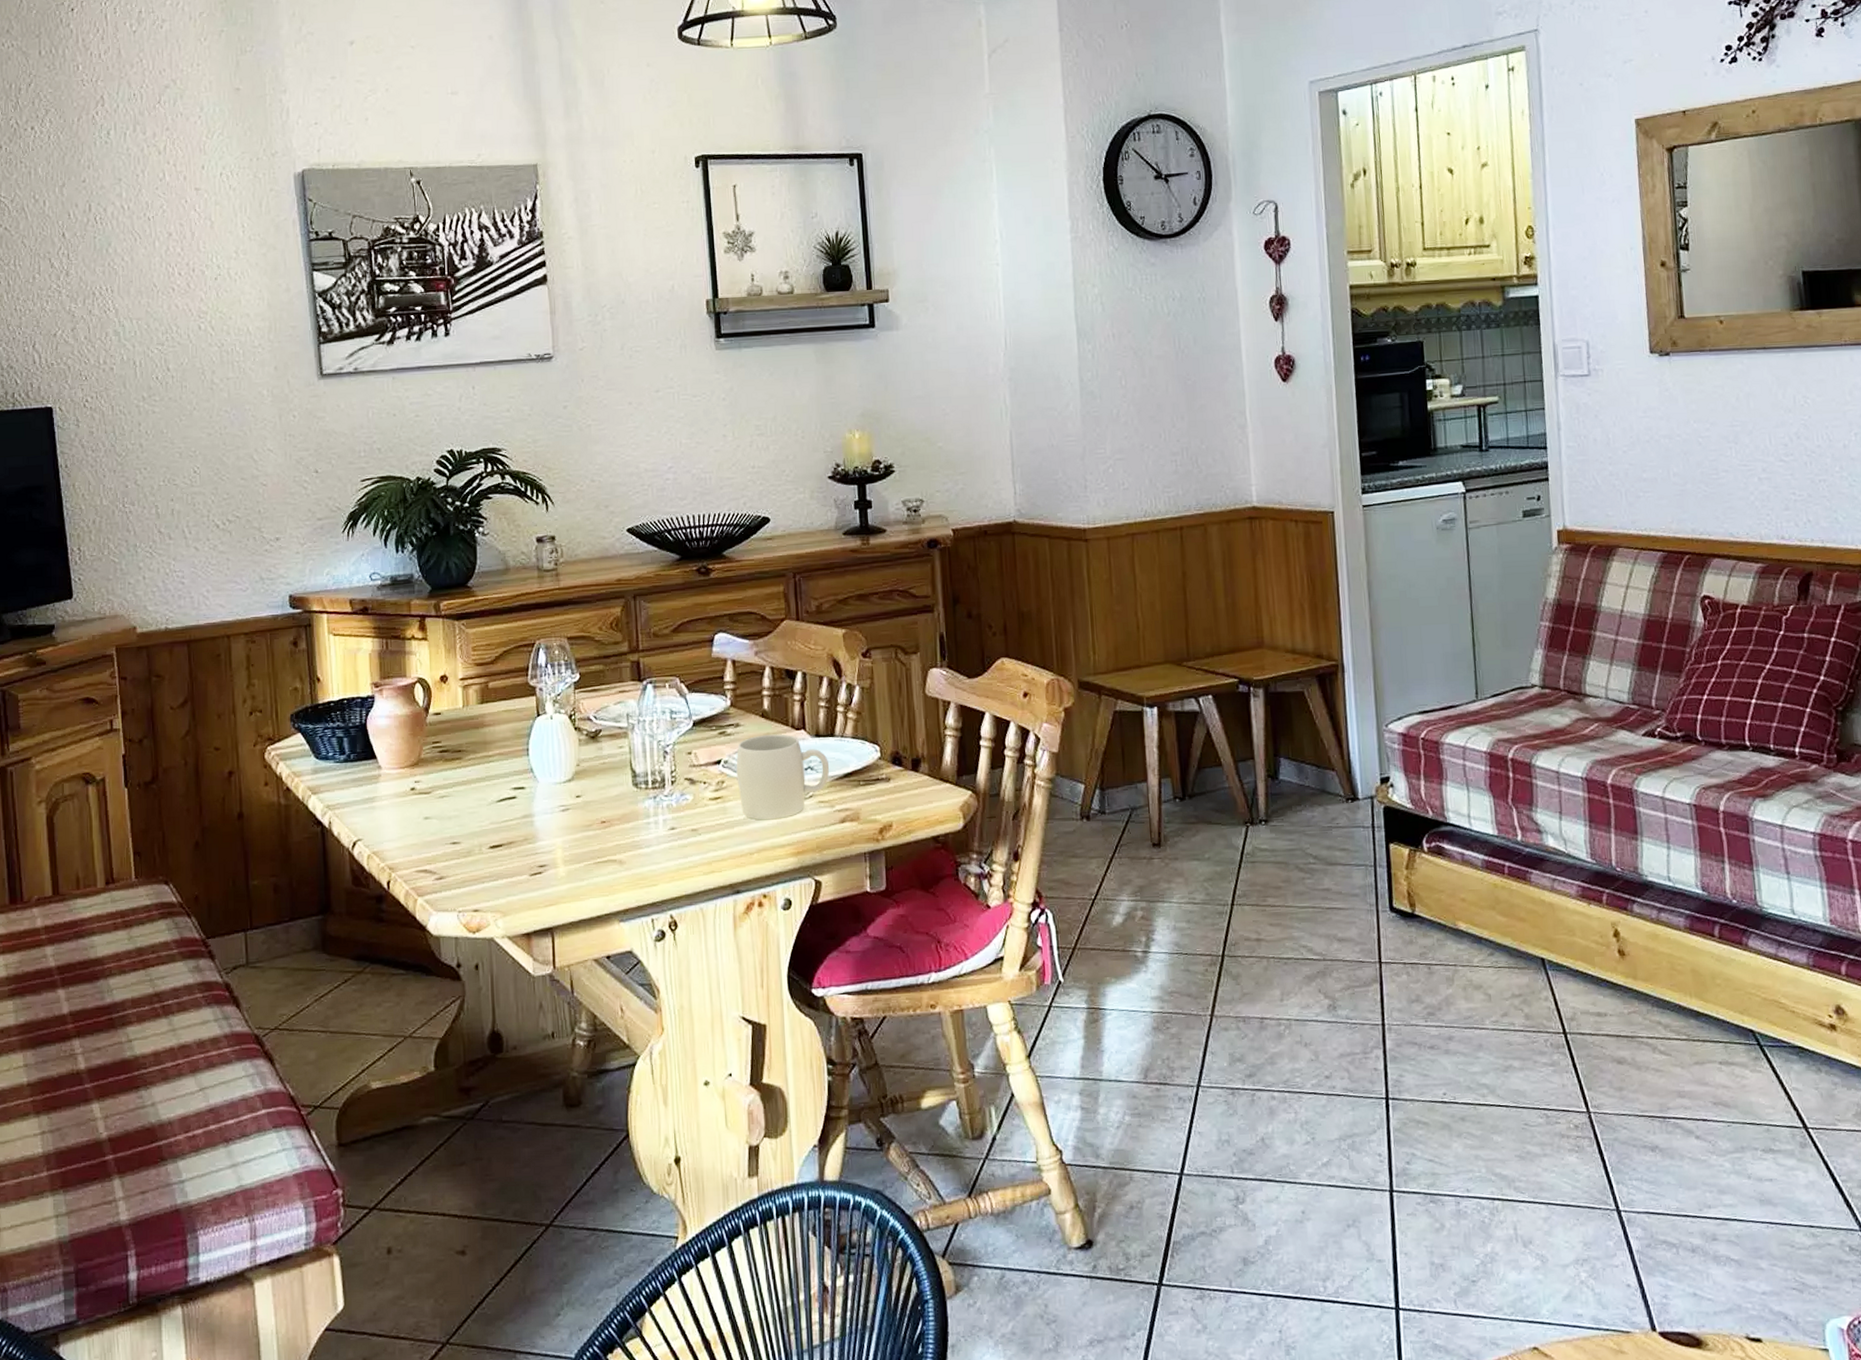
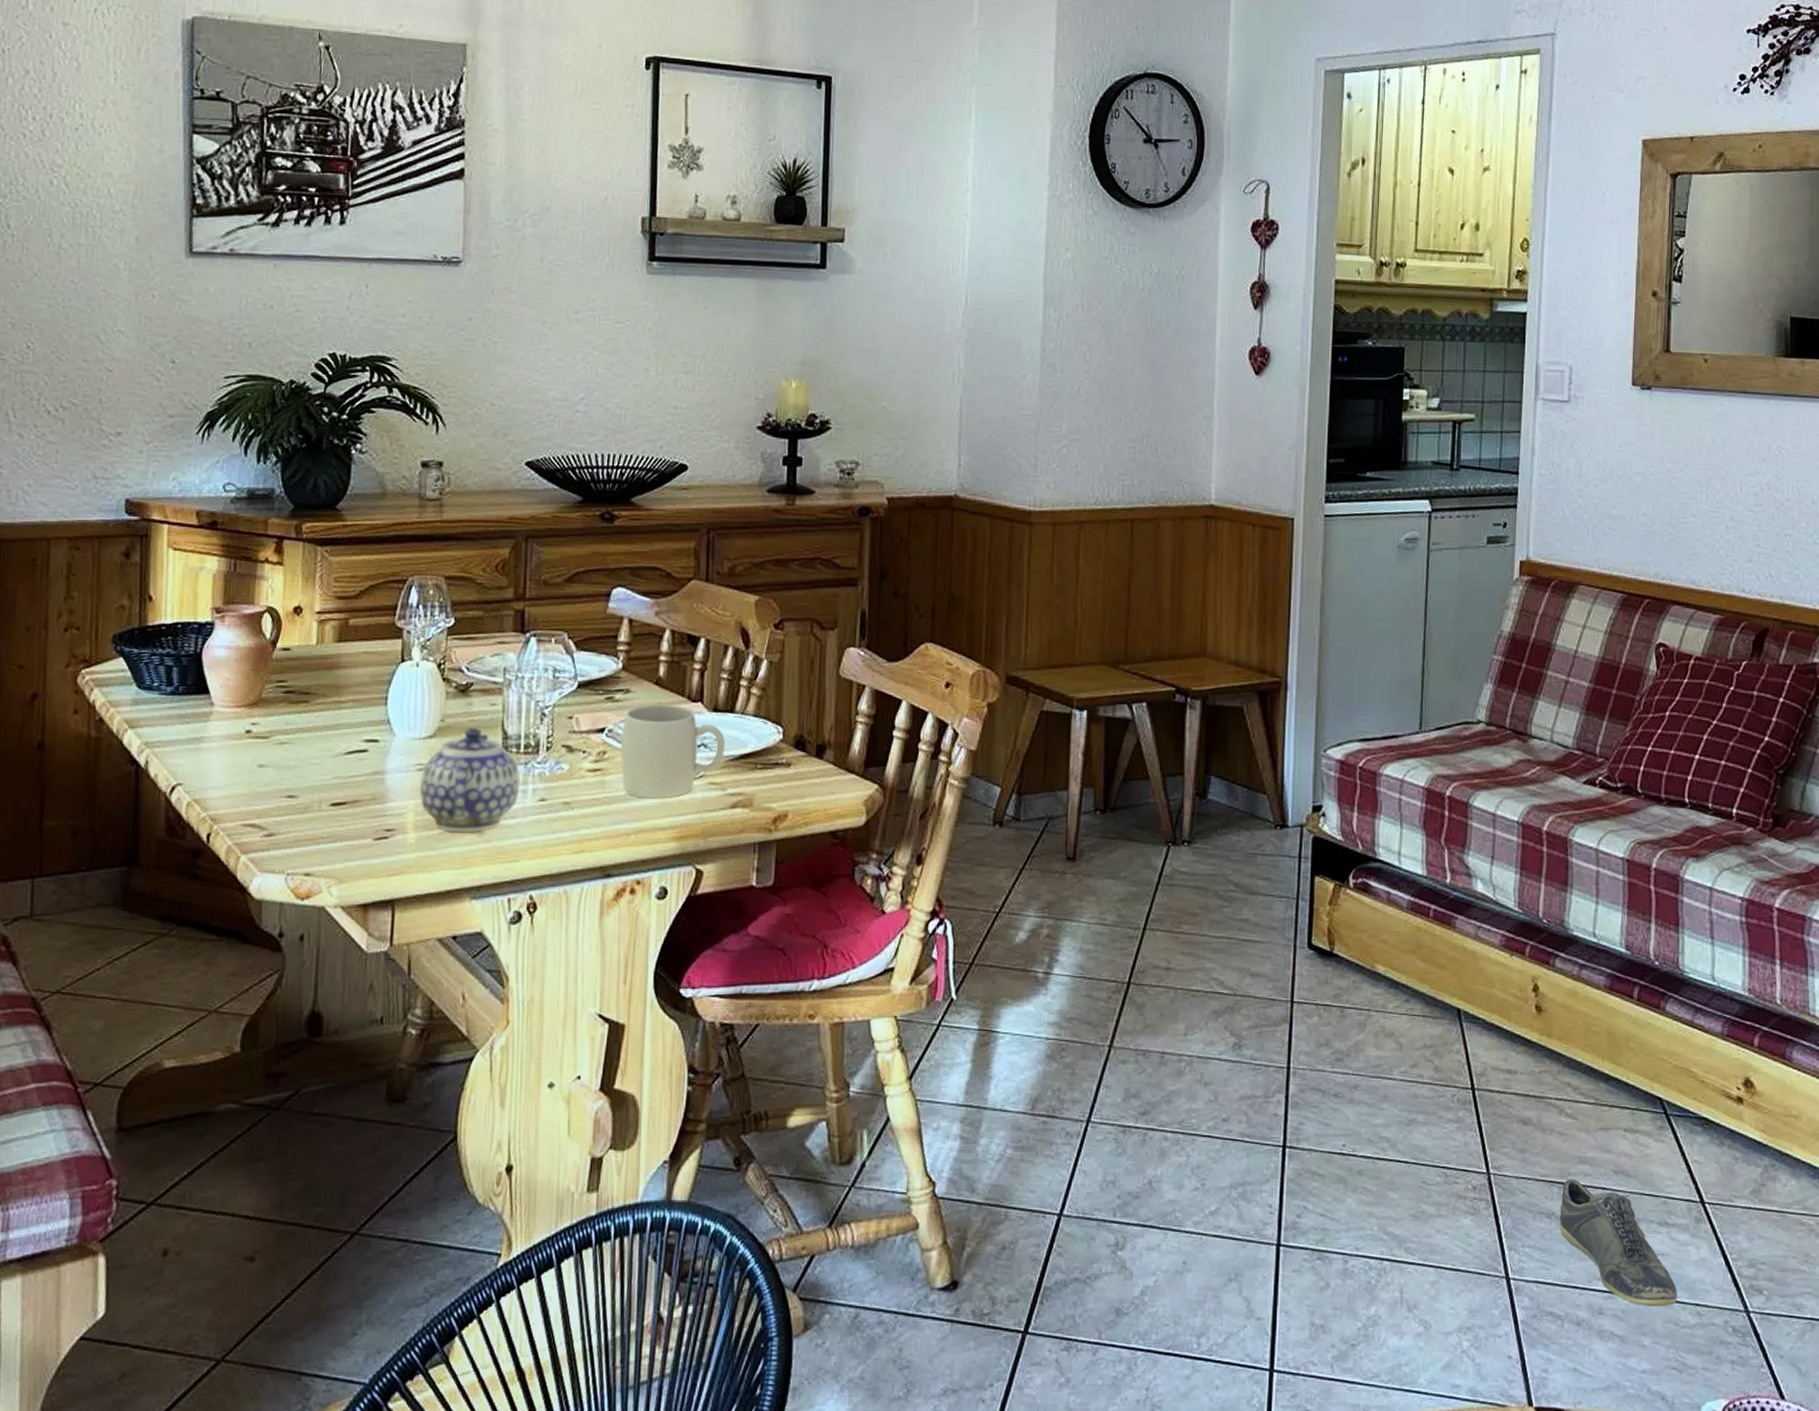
teapot: none [564,768,652,863] -> present [419,727,521,832]
shoe: none [1663,1113,1790,1231] -> present [1559,1179,1677,1307]

